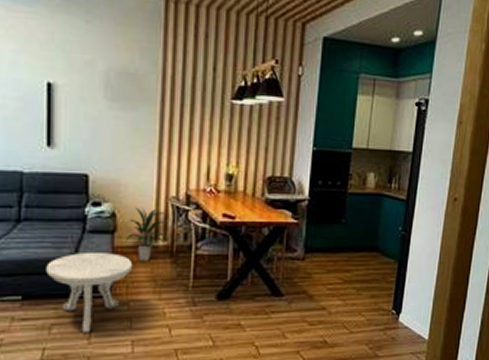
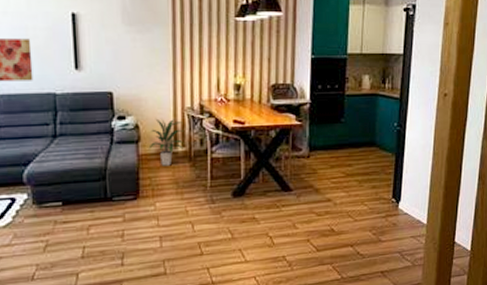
side table: present [46,253,133,333] -> none [81,160,157,232]

